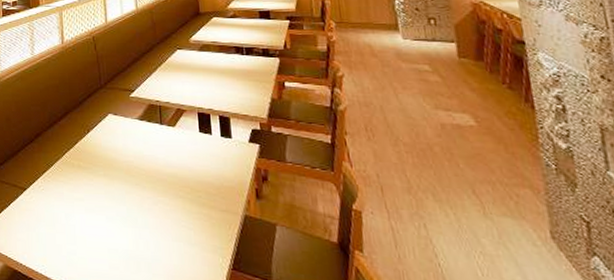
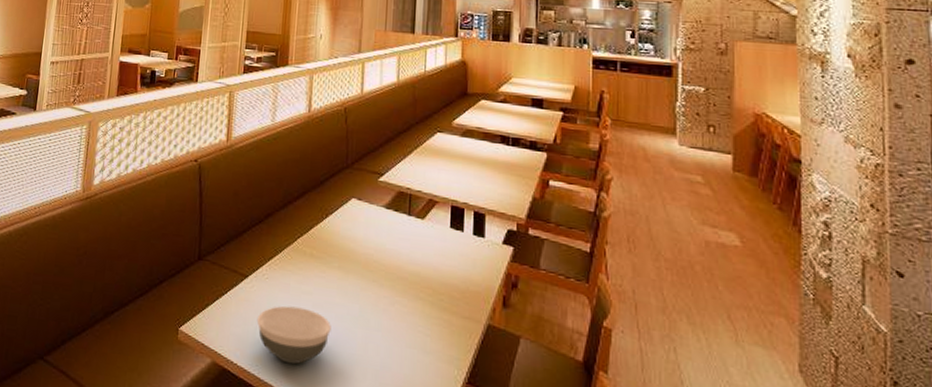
bowl: none [38,212,104,263] -> present [256,306,331,365]

